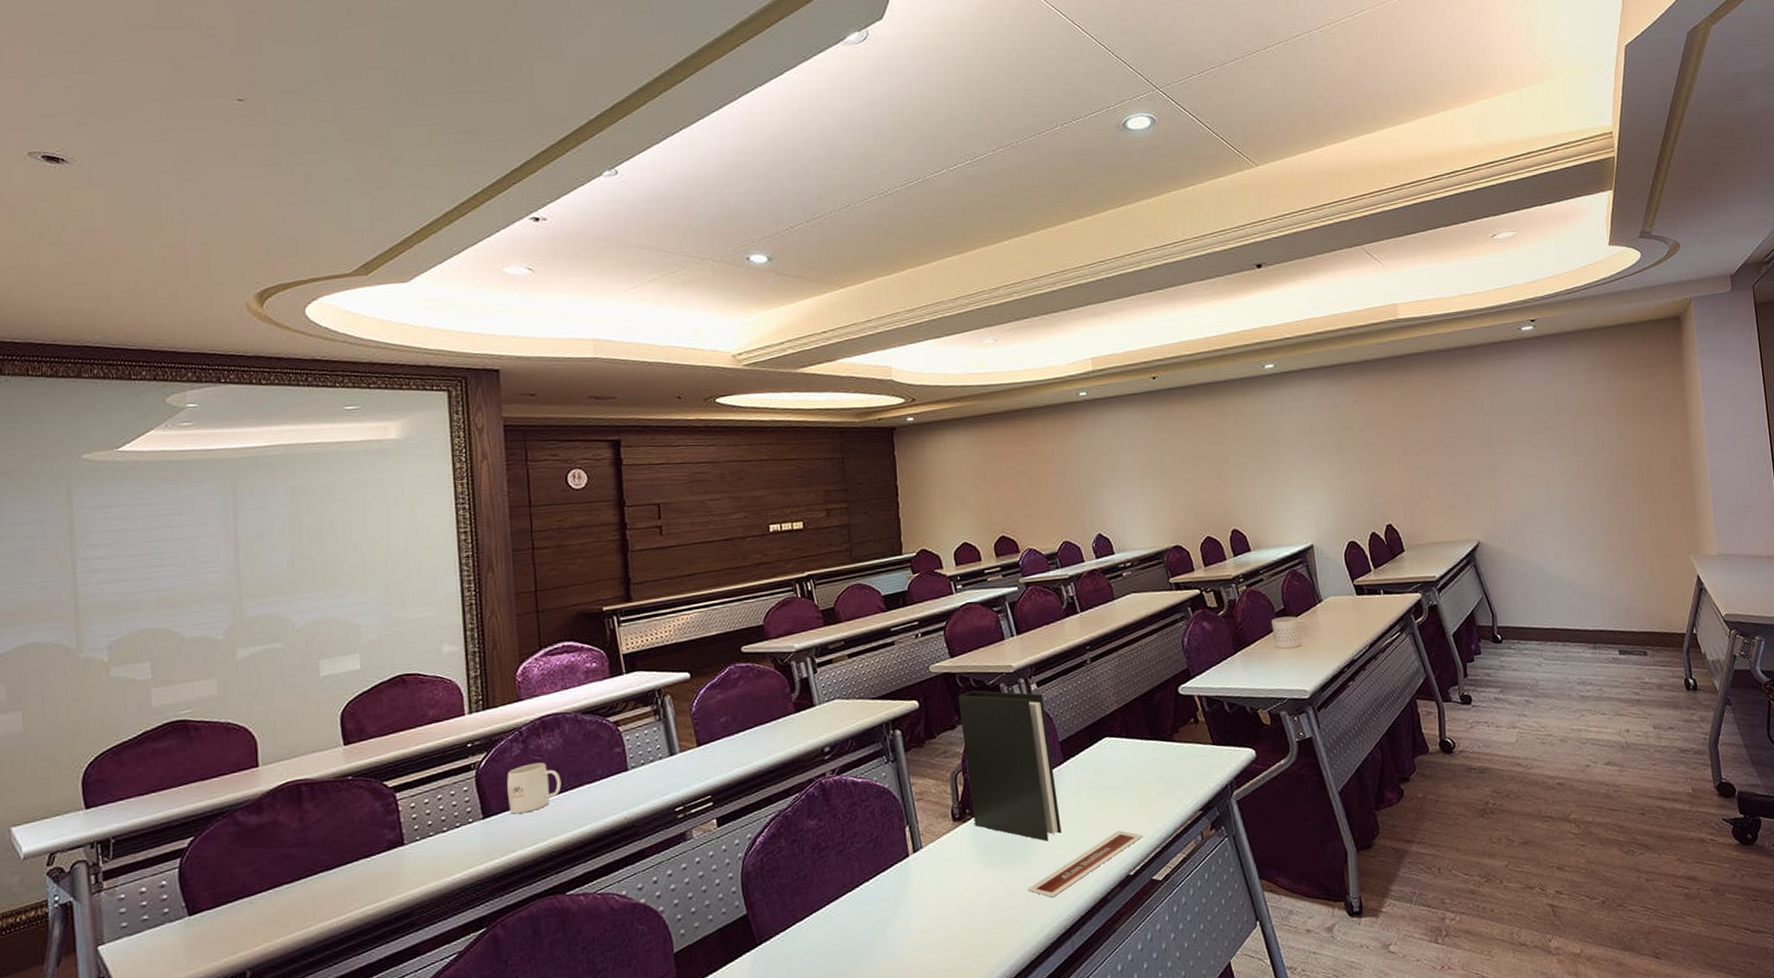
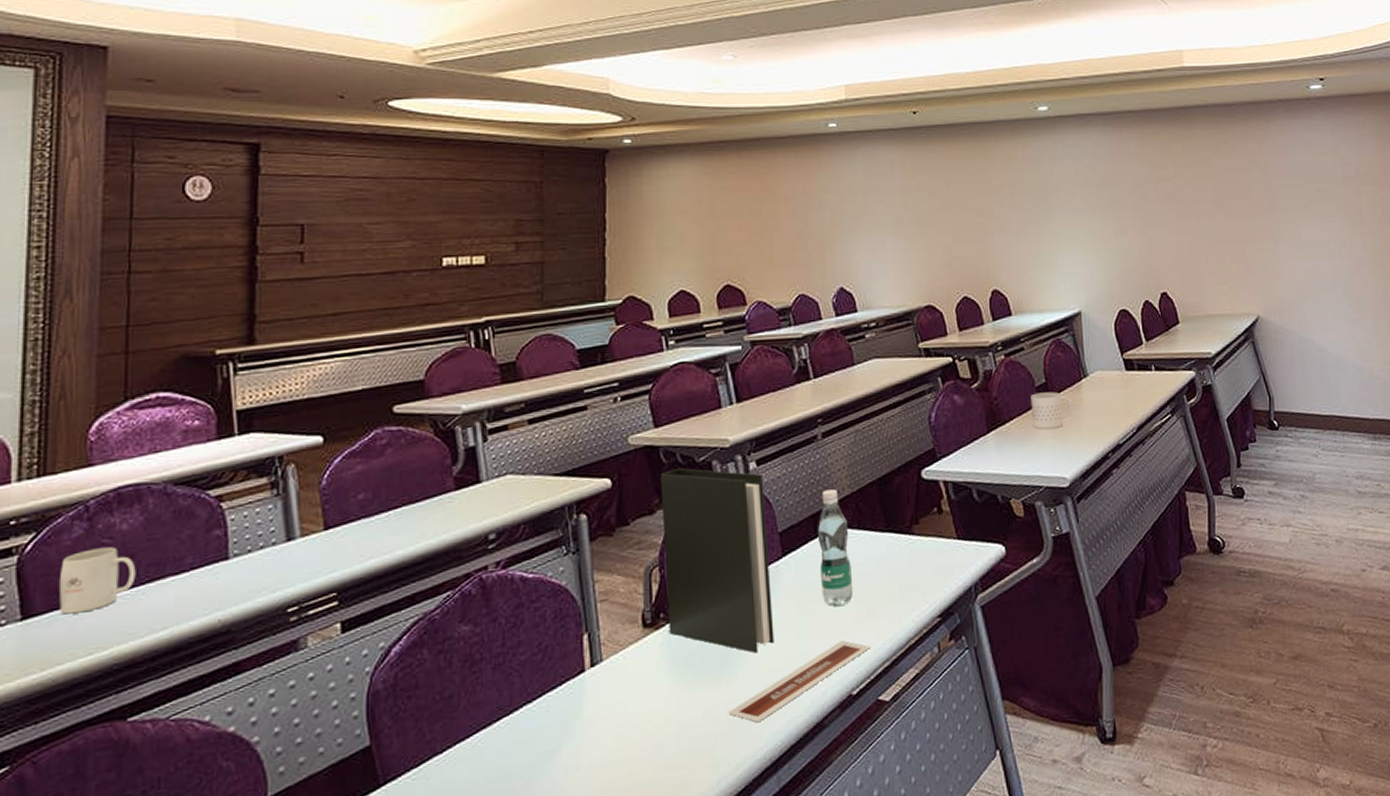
bottle: none [1091,705,1126,802] -> present [817,489,854,606]

